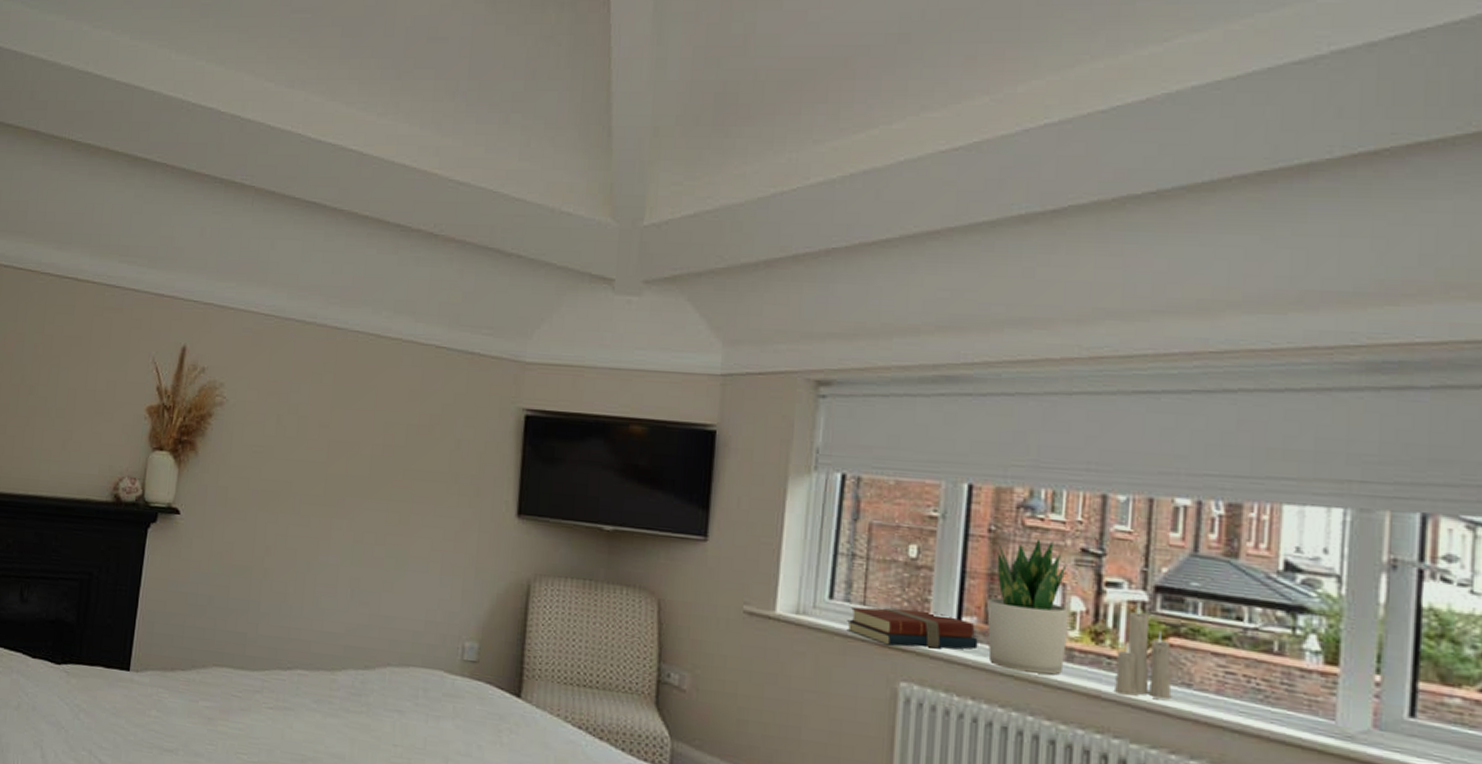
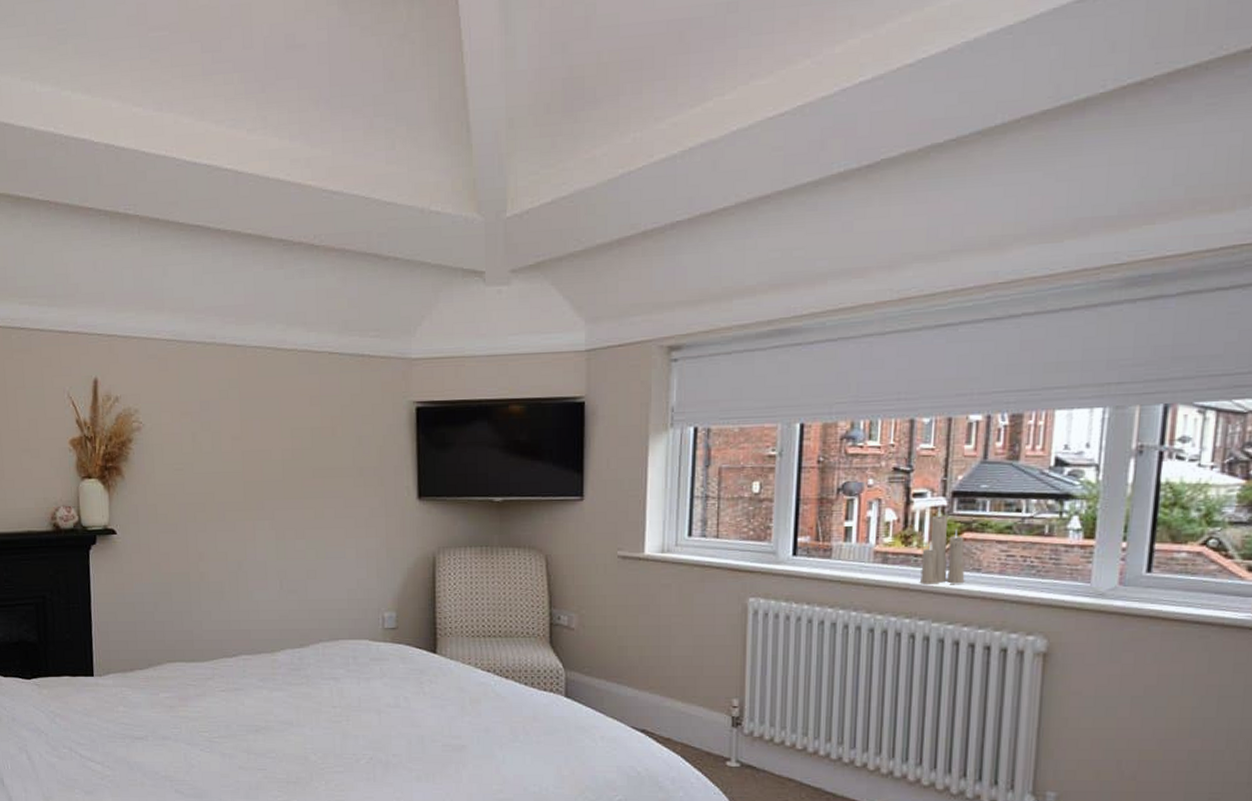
books: present [847,606,978,650] -> none [704,536,811,570]
planter: present [987,539,1069,675] -> none [818,464,884,578]

